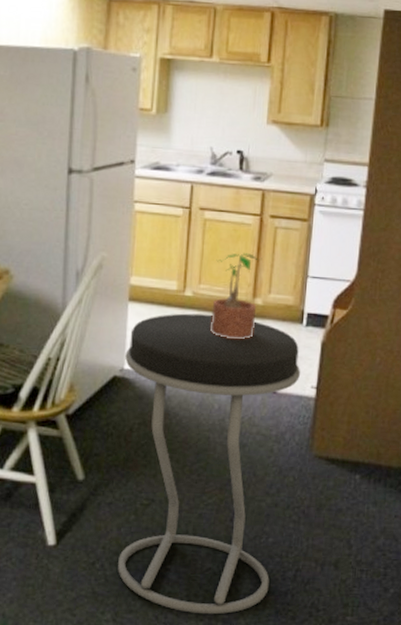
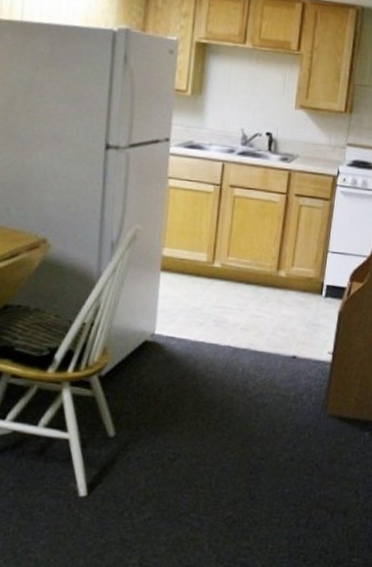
stool: present [118,313,301,615] -> none [145,283,319,558]
potted plant: present [210,253,262,339] -> none [237,228,287,308]

